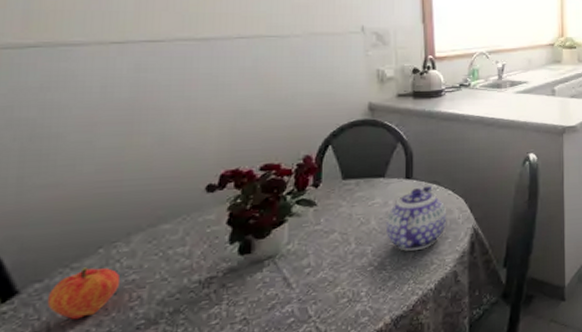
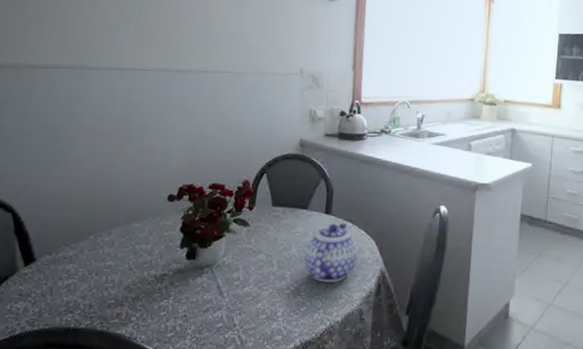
fruit: present [47,267,121,320] -> none [52,248,102,290]

